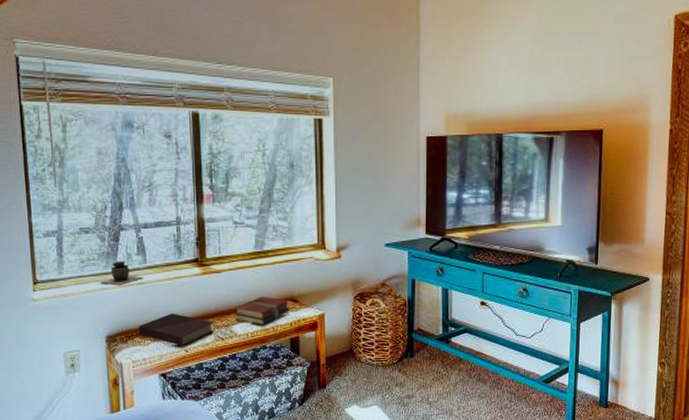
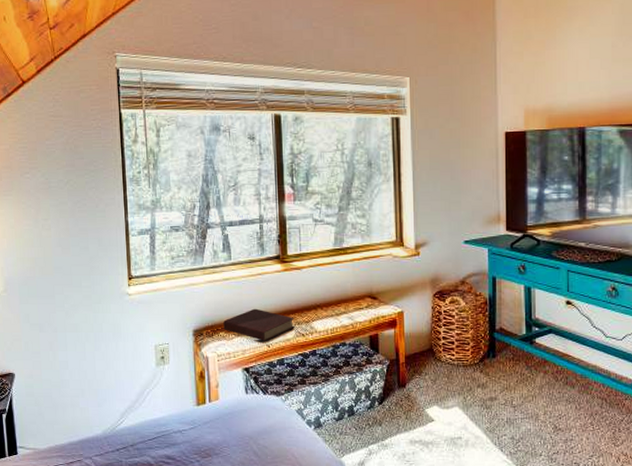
succulent plant: present [101,261,144,286] -> none [189,257,228,282]
books: present [235,296,290,325] -> none [315,293,368,322]

